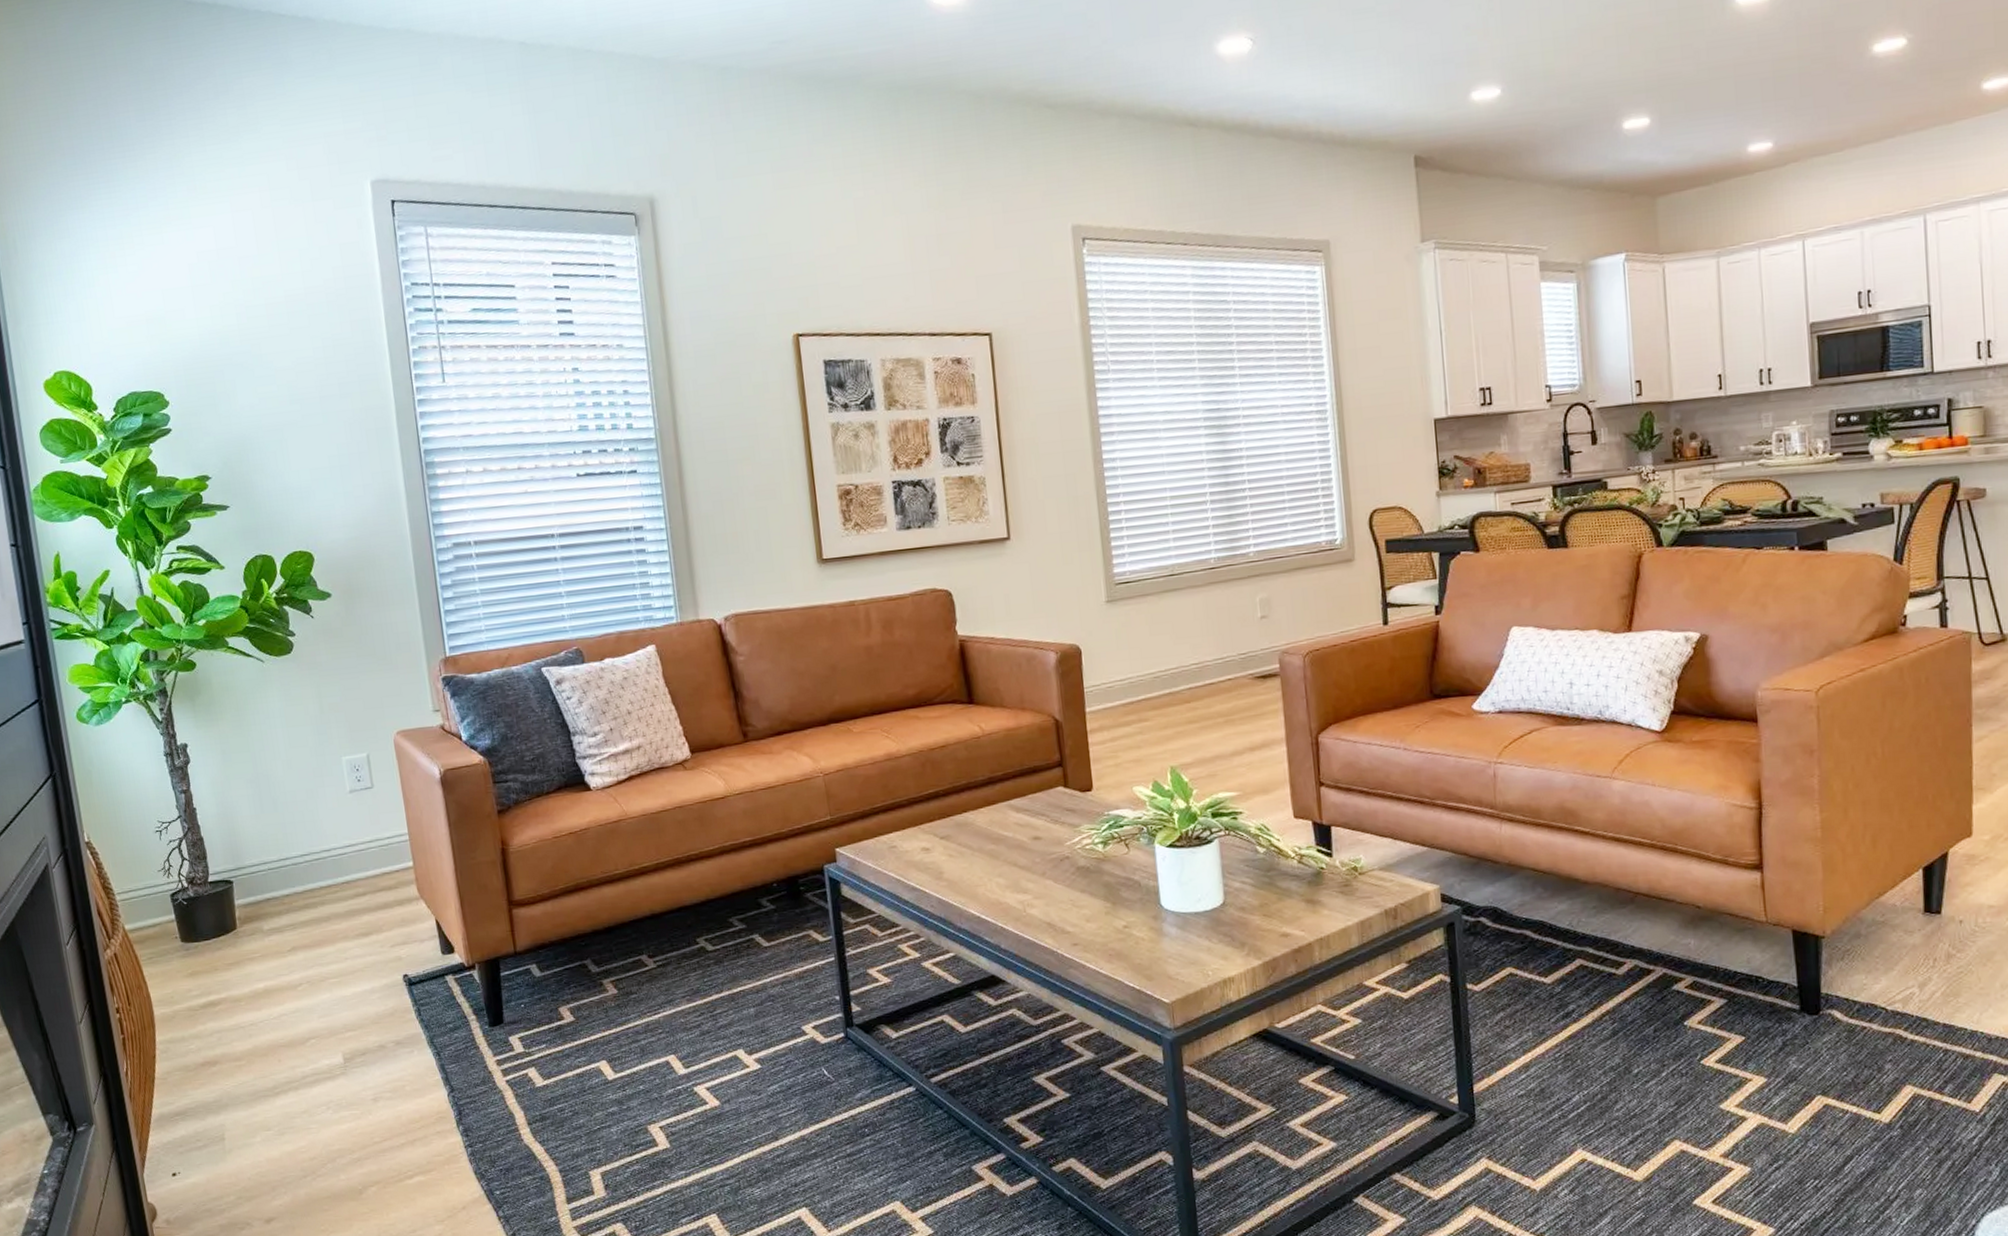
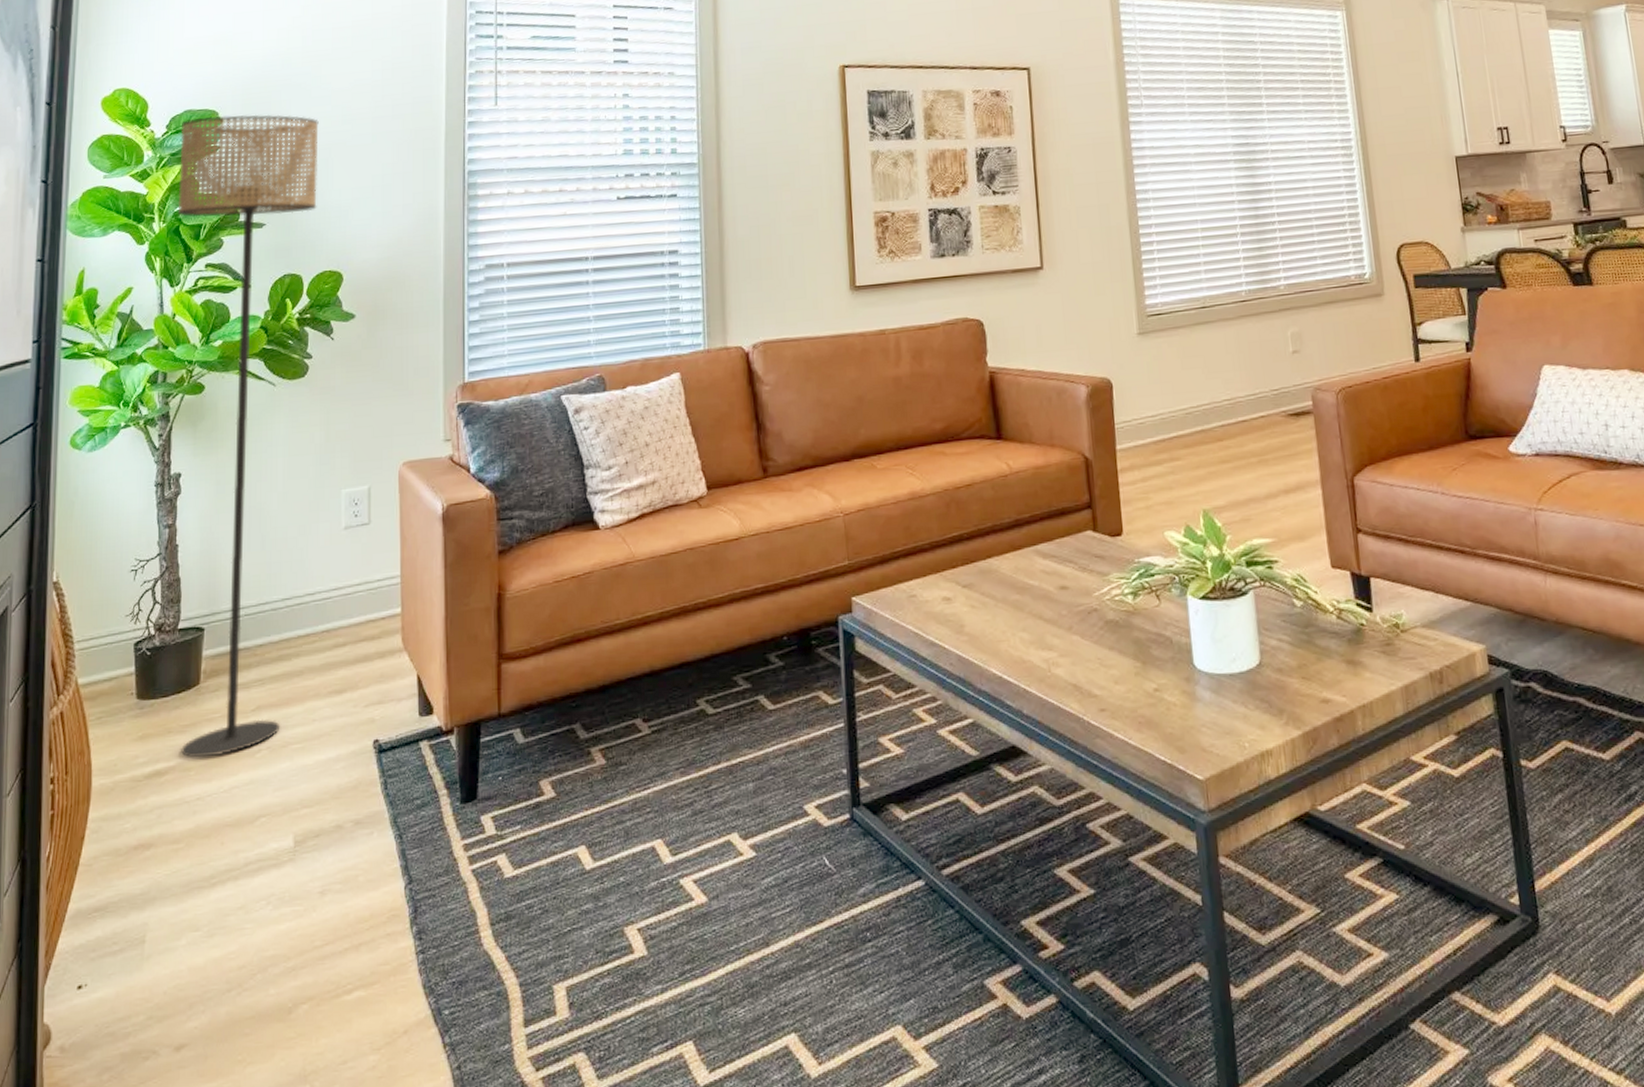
floor lamp: none [128,395,316,991] -> present [177,114,319,758]

